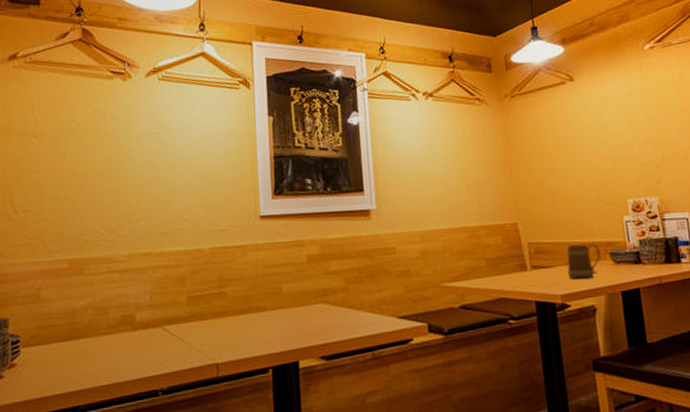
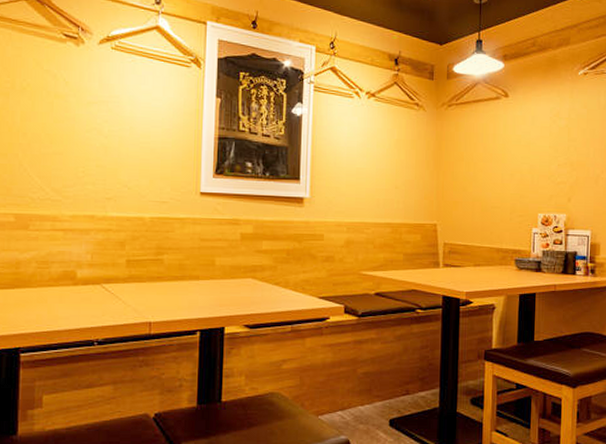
beer mug: present [566,244,601,279] -> none [475,249,506,280]

